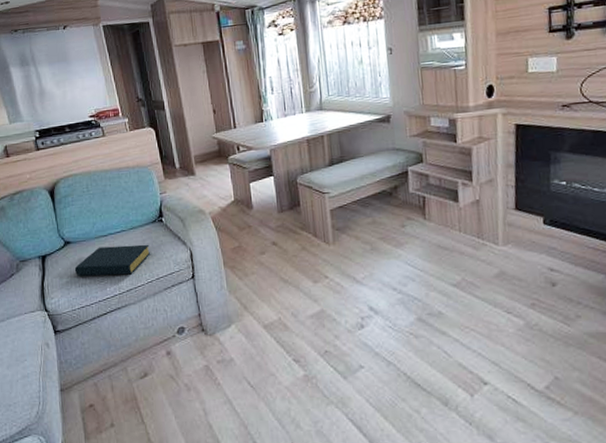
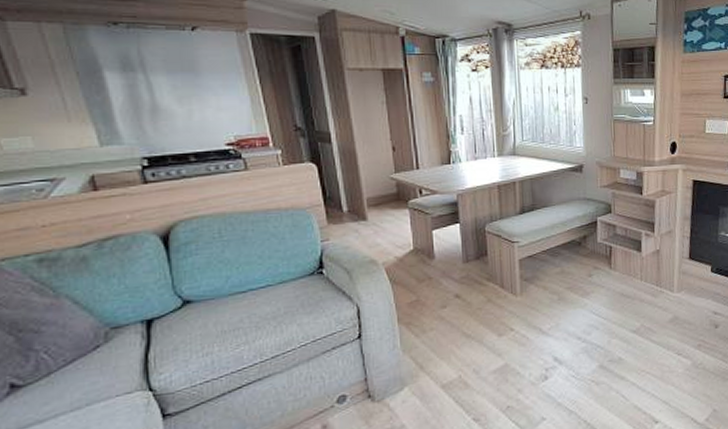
hardback book: present [74,244,150,276] -> none [196,301,305,344]

